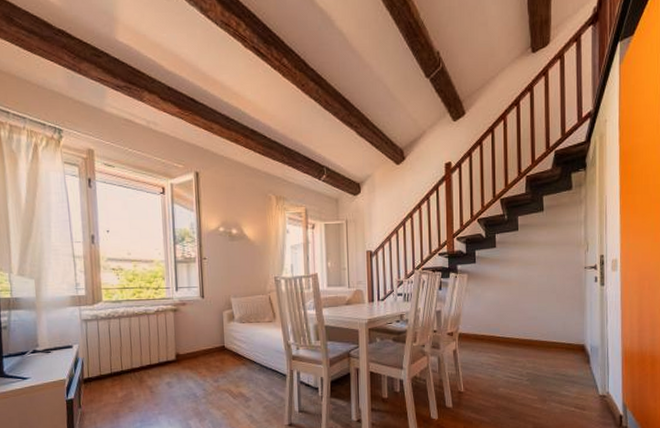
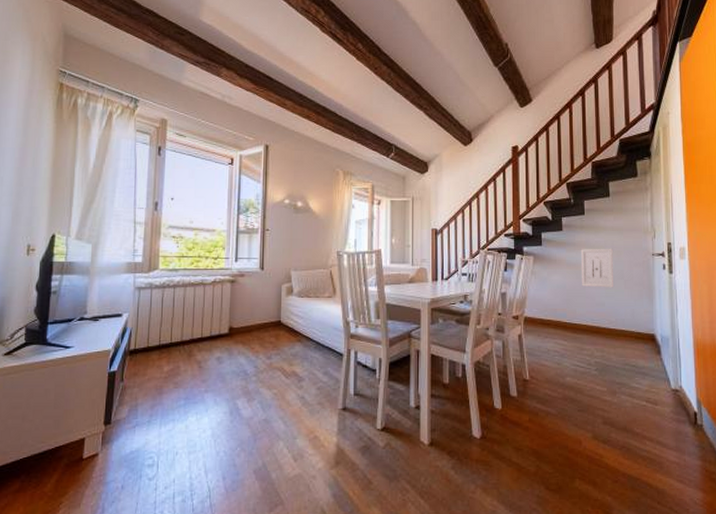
wall art: none [514,263,546,302] -> present [580,248,613,288]

